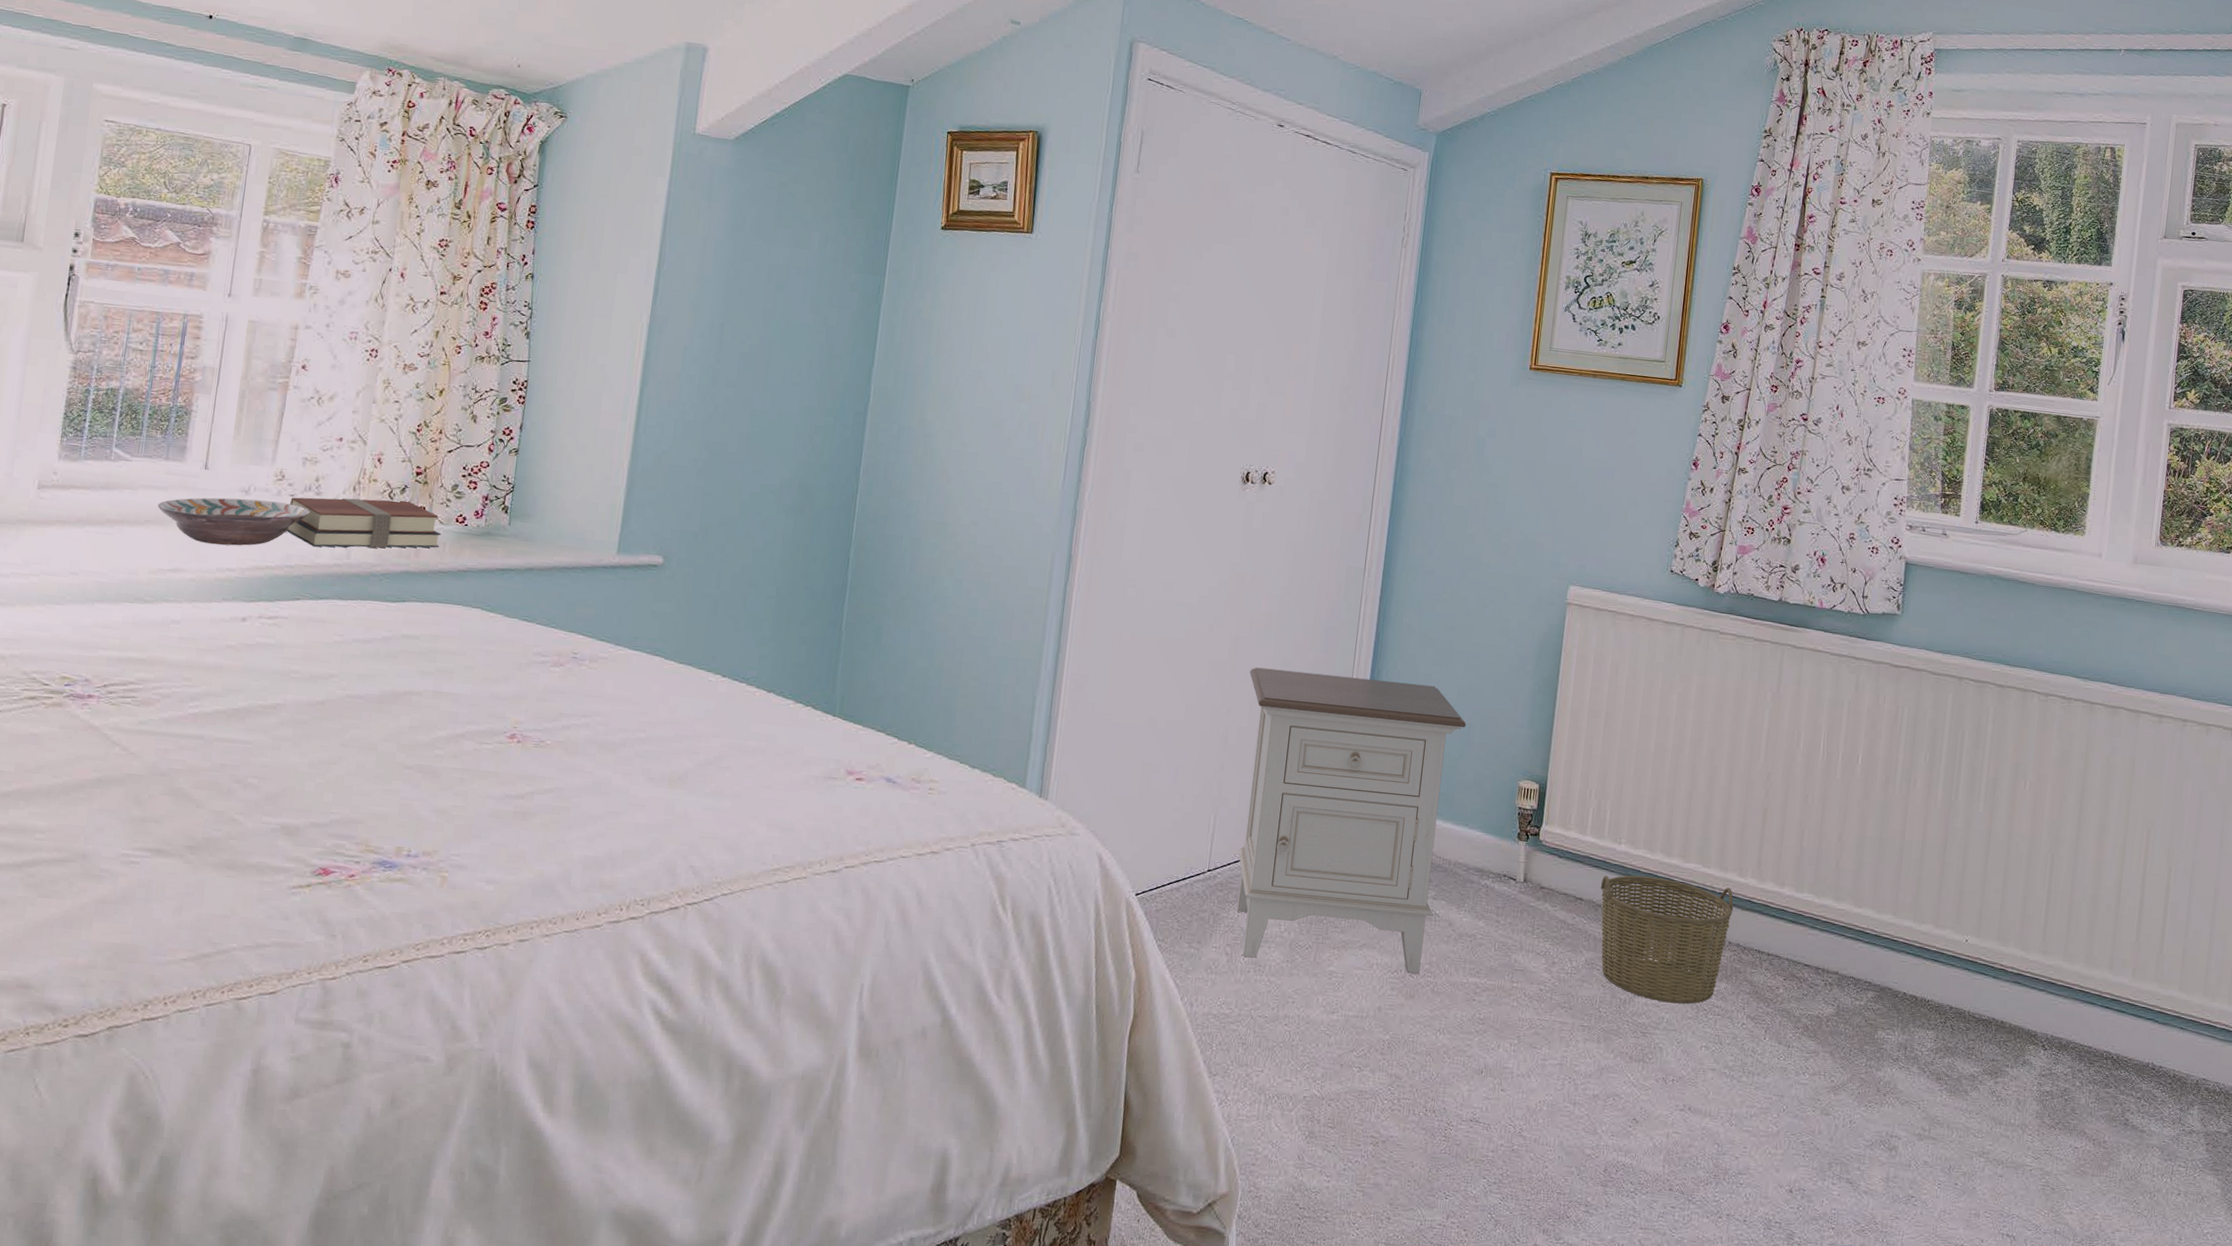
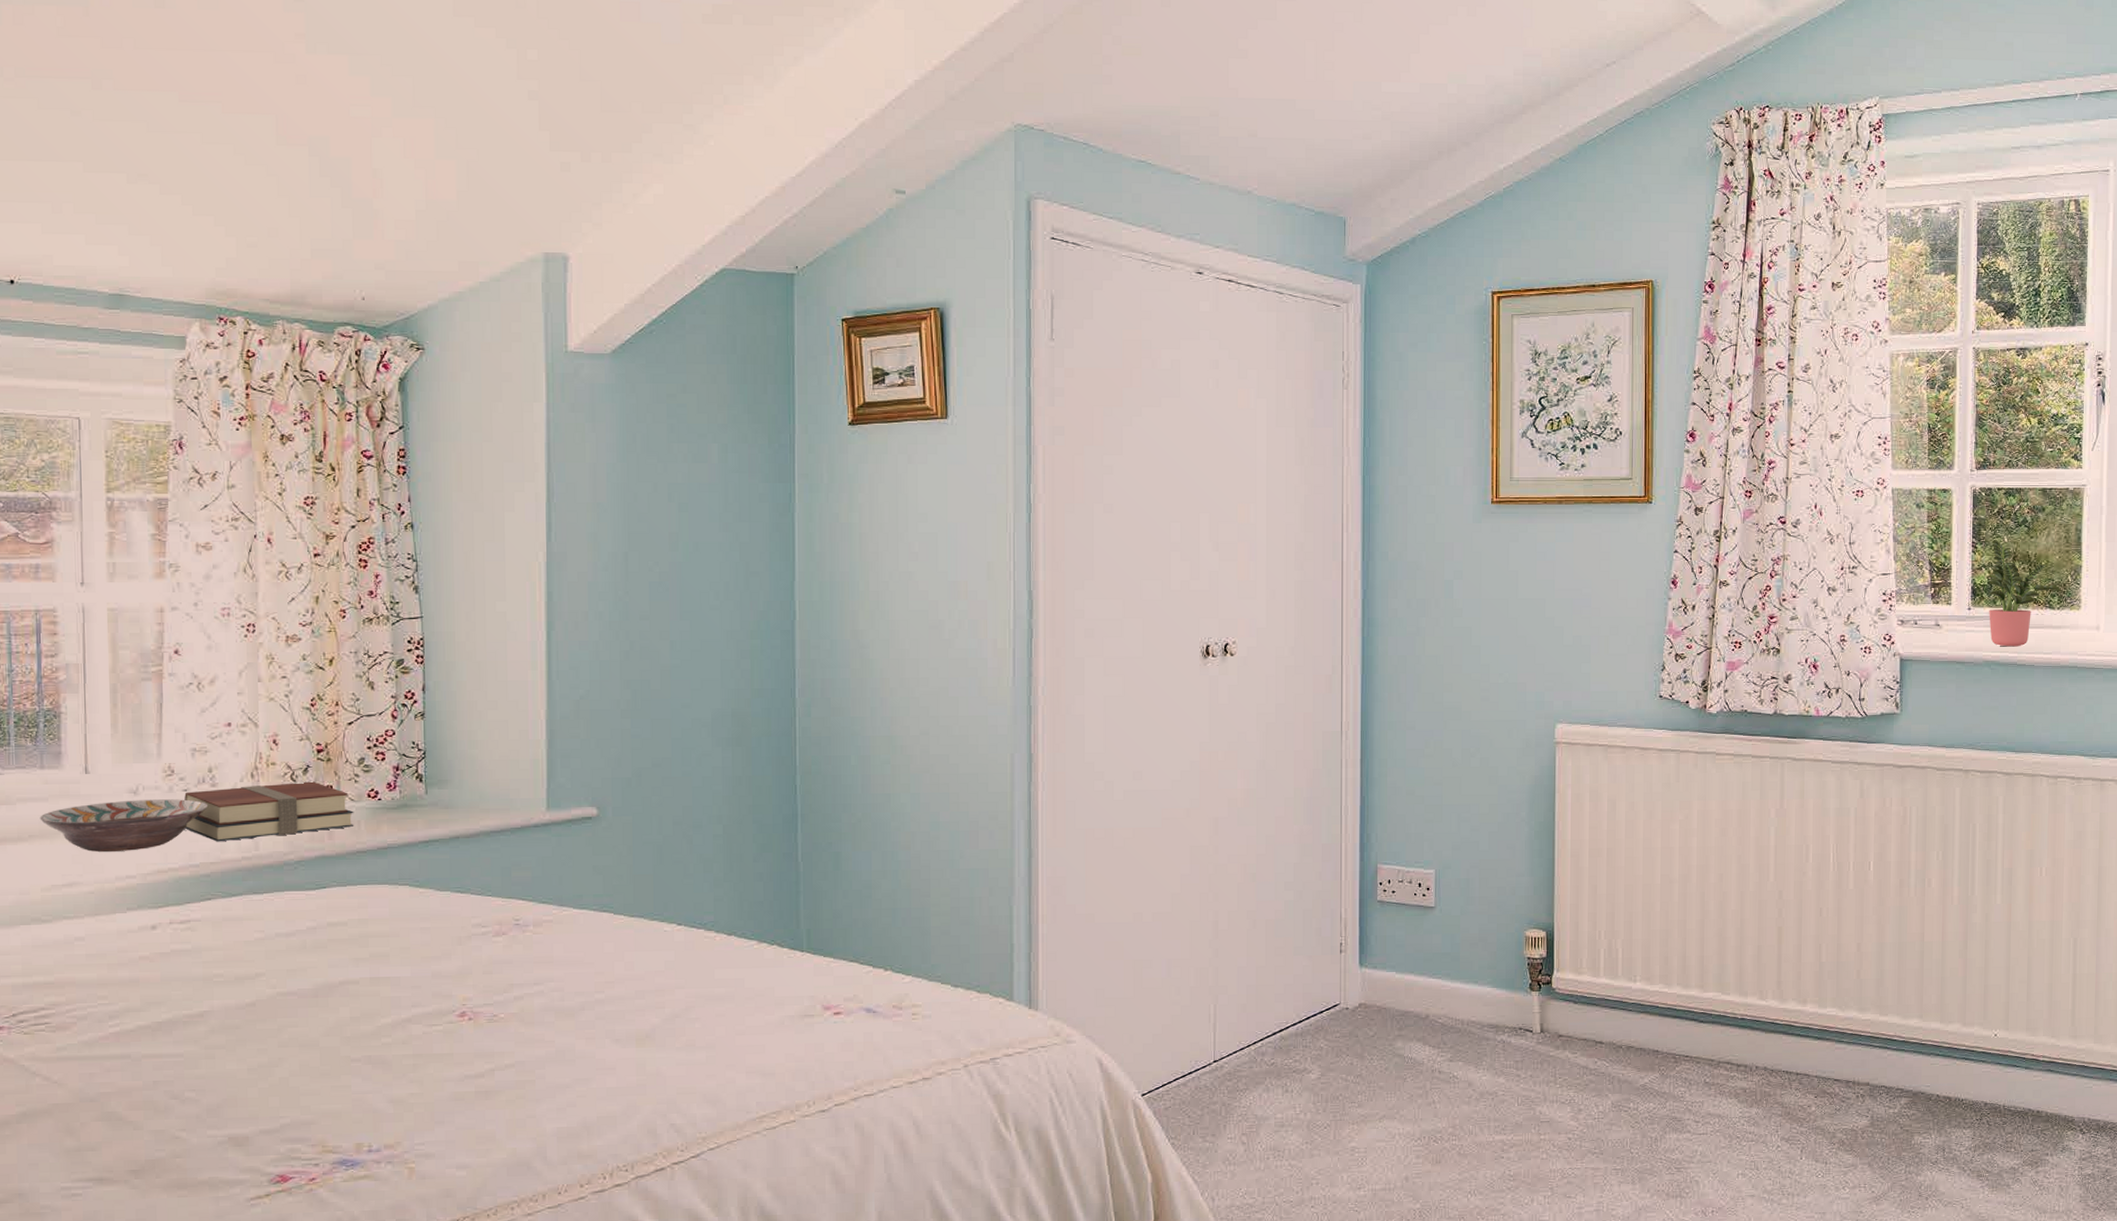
nightstand: present [1237,667,1467,974] -> none [1234,844,1465,1144]
basket: present [1600,875,1734,1004] -> none [1619,1011,1757,1135]
potted plant: none [1995,459,2068,565] -> present [1987,539,2062,647]

